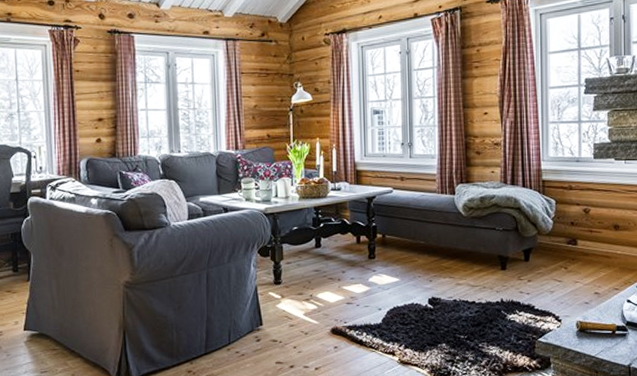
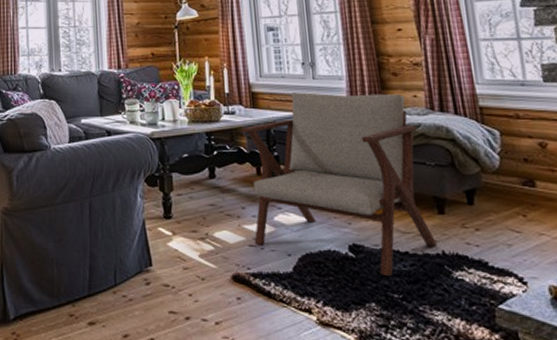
lounge chair: none [346,170,498,322] -> present [242,92,438,277]

